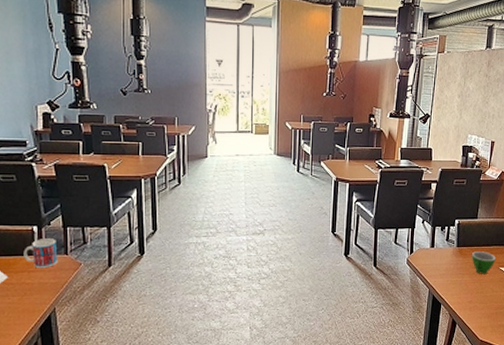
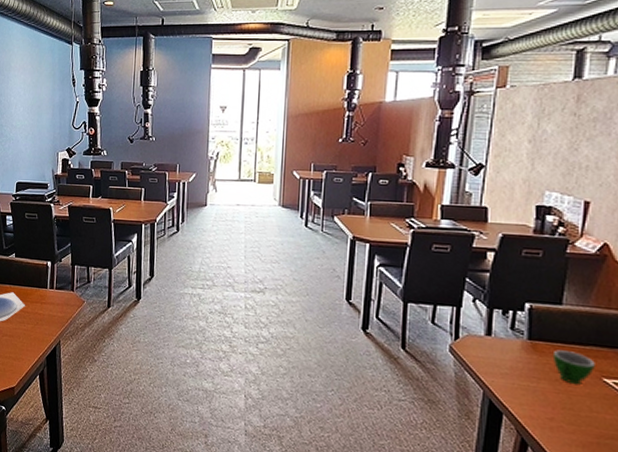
mug: present [23,238,58,269] -> none [38,273,66,302]

